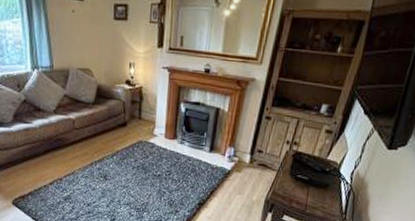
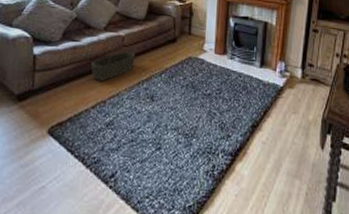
basket: none [44,120,87,161] -> present [90,38,135,81]

